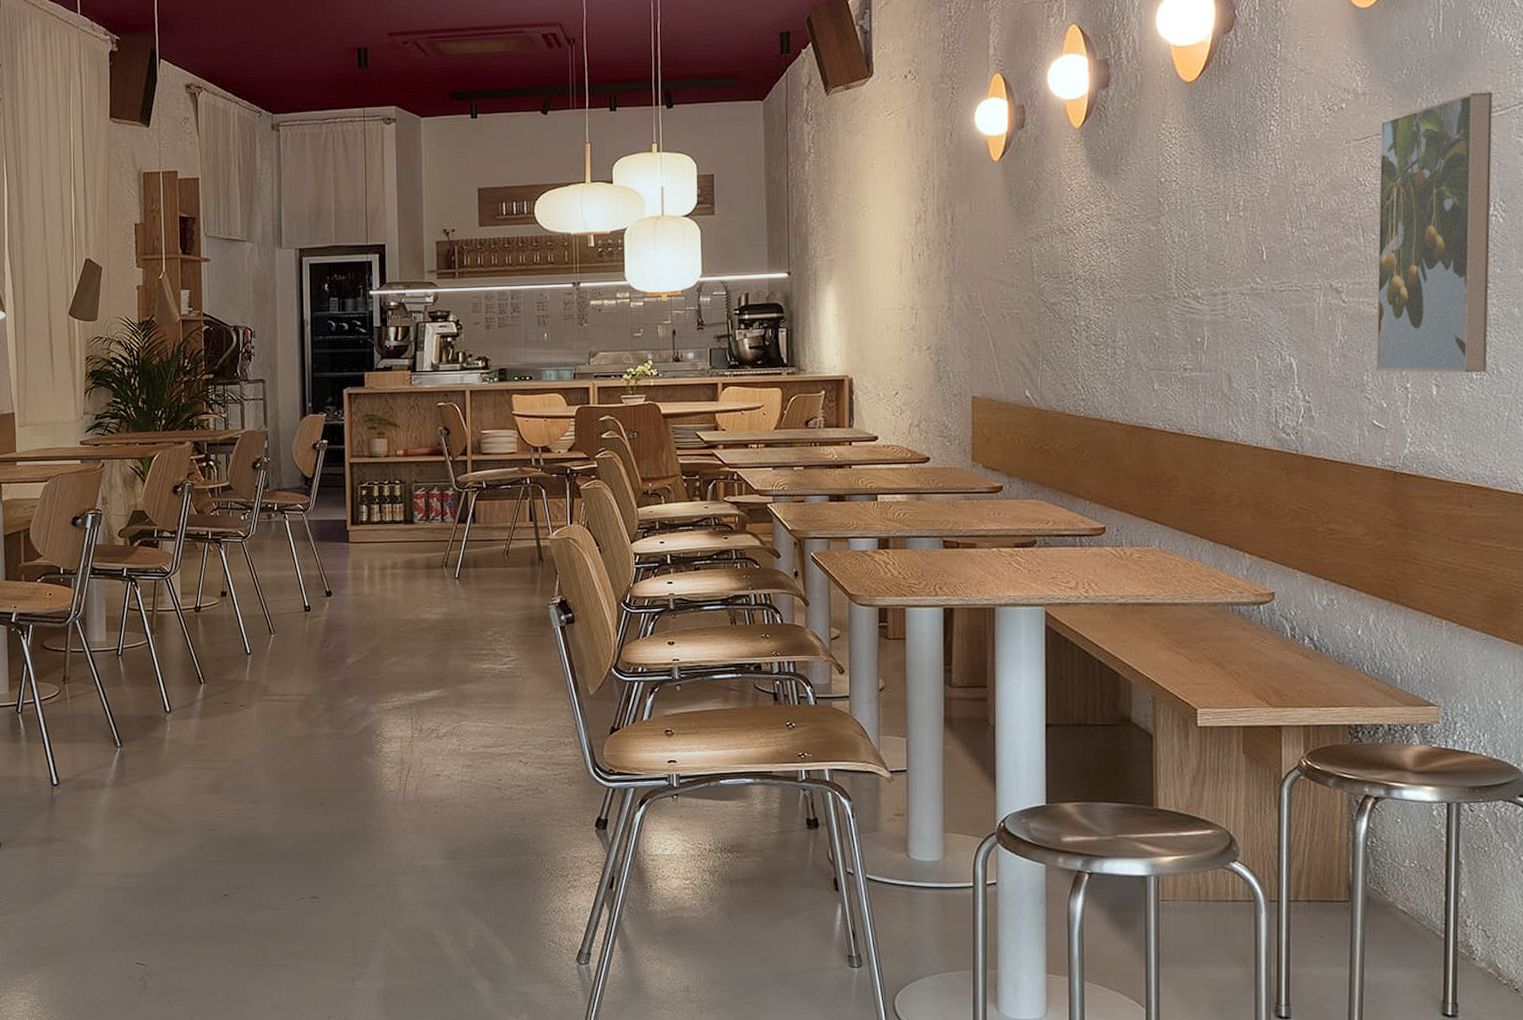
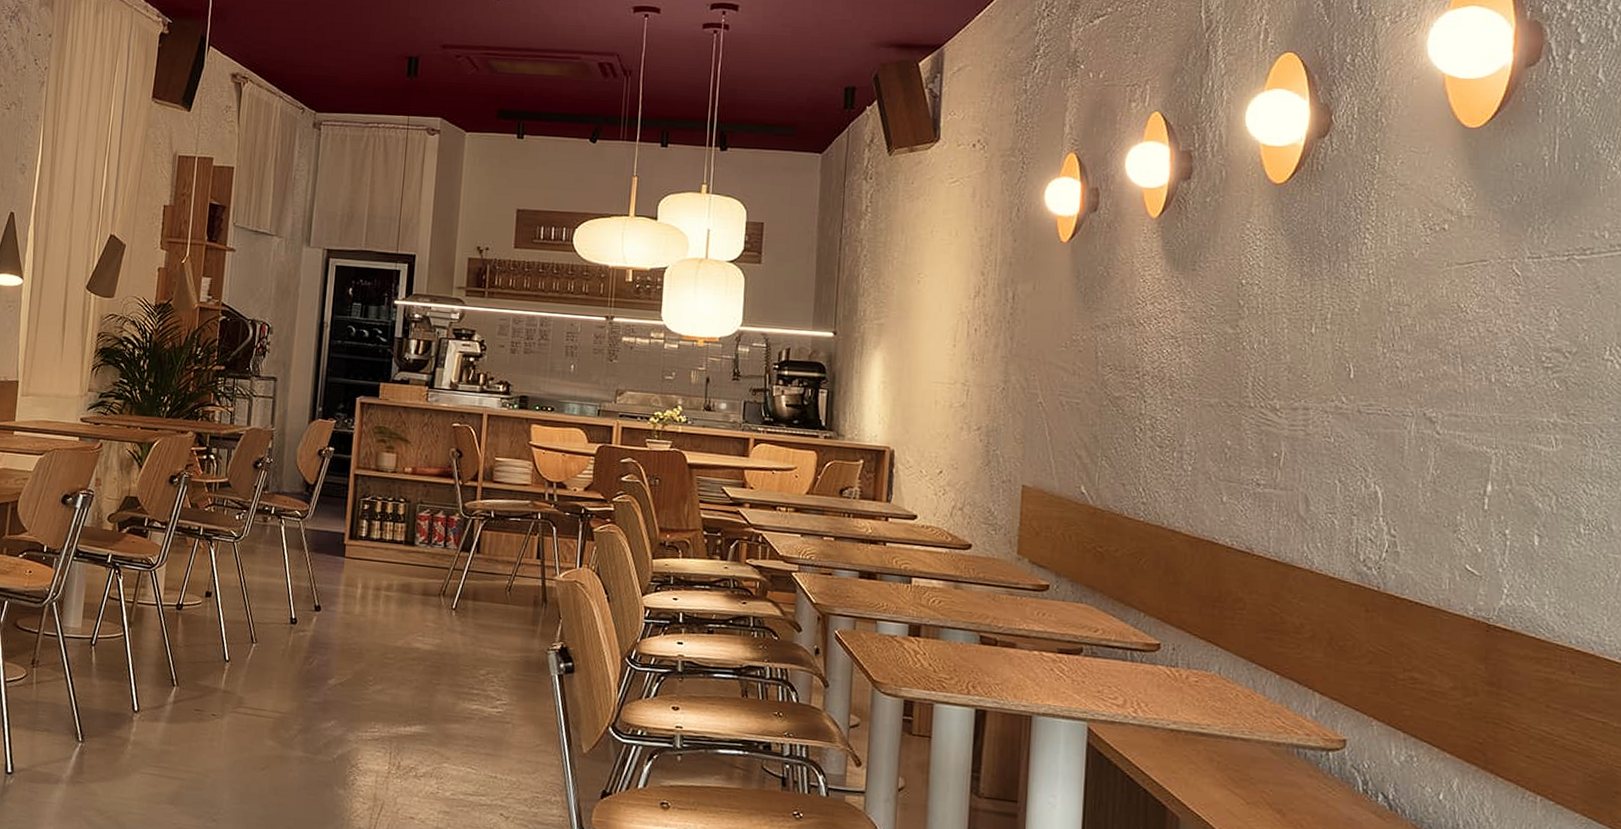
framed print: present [1376,92,1492,373] -> none [1471,228,1611,528]

